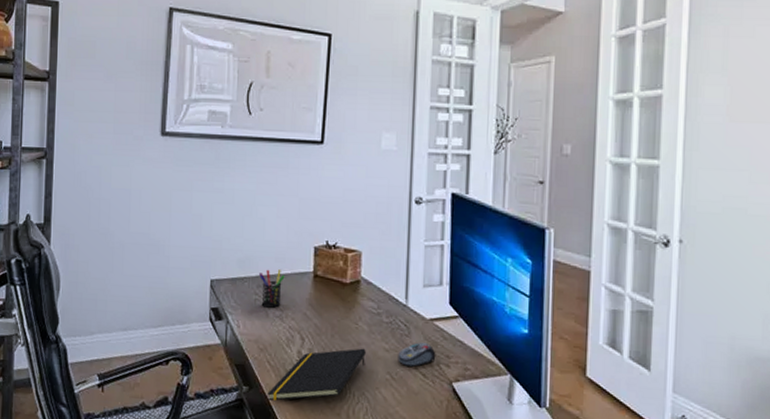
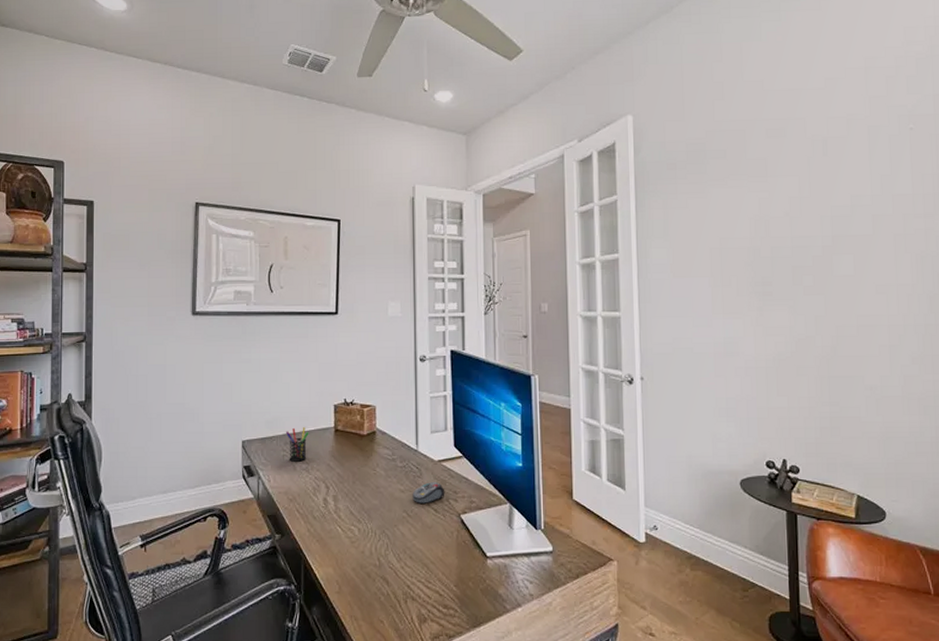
notepad: present [267,348,366,401] -> none [298,491,384,545]

